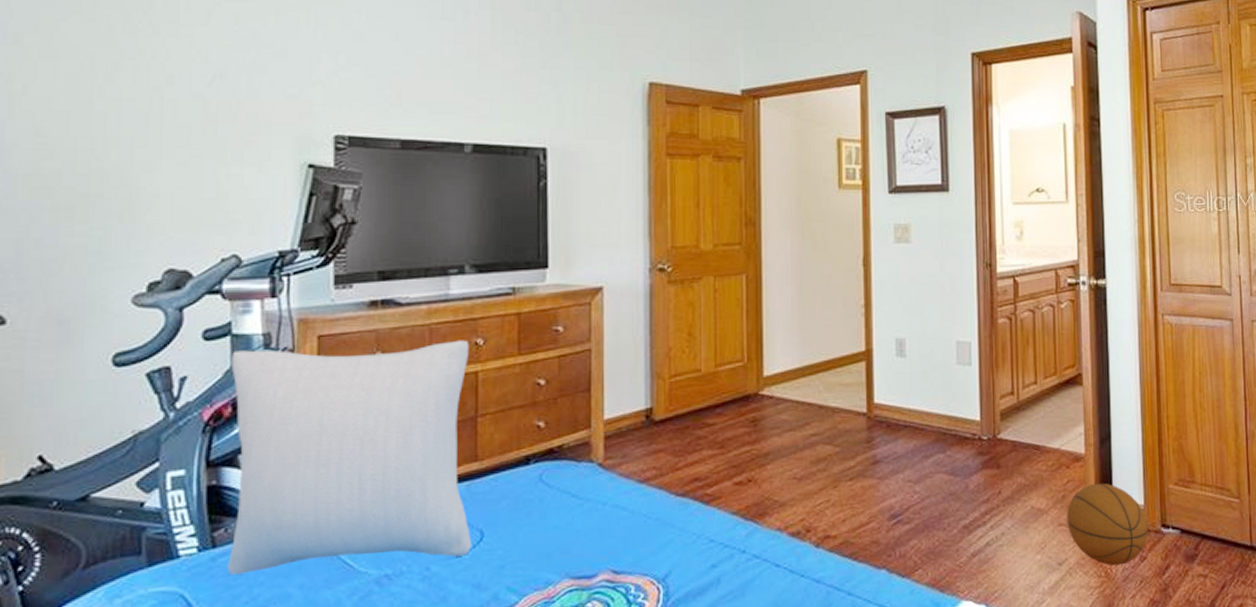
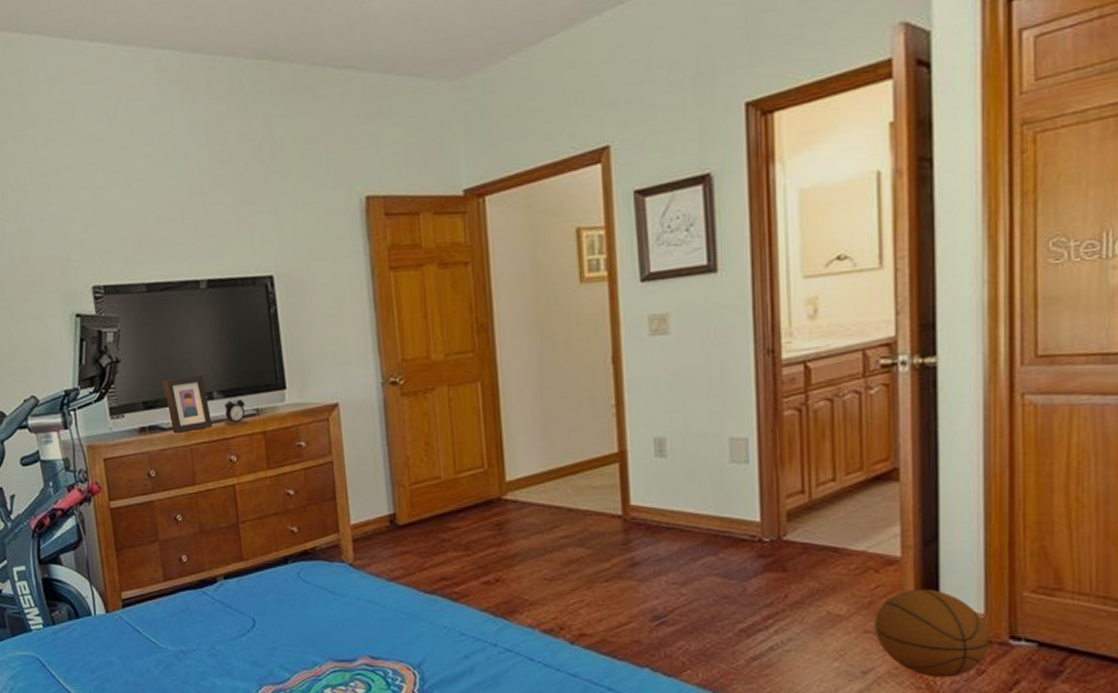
pillow: present [228,340,472,575] -> none [43,457,247,645]
picture frame: none [406,247,459,310] -> present [163,376,212,433]
alarm clock: none [473,273,503,306] -> present [224,397,249,427]

